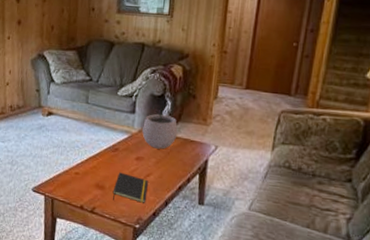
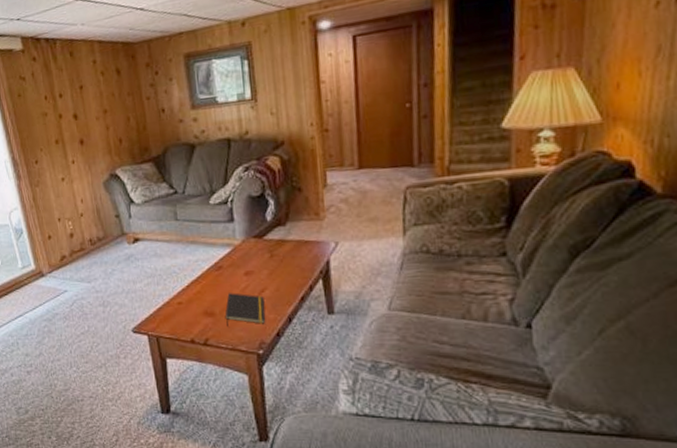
plant pot: present [142,105,178,149] -> none [245,206,288,258]

